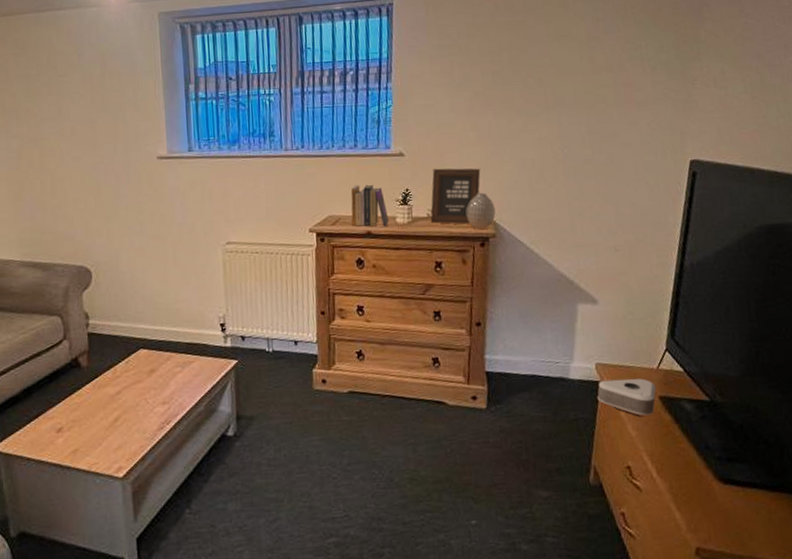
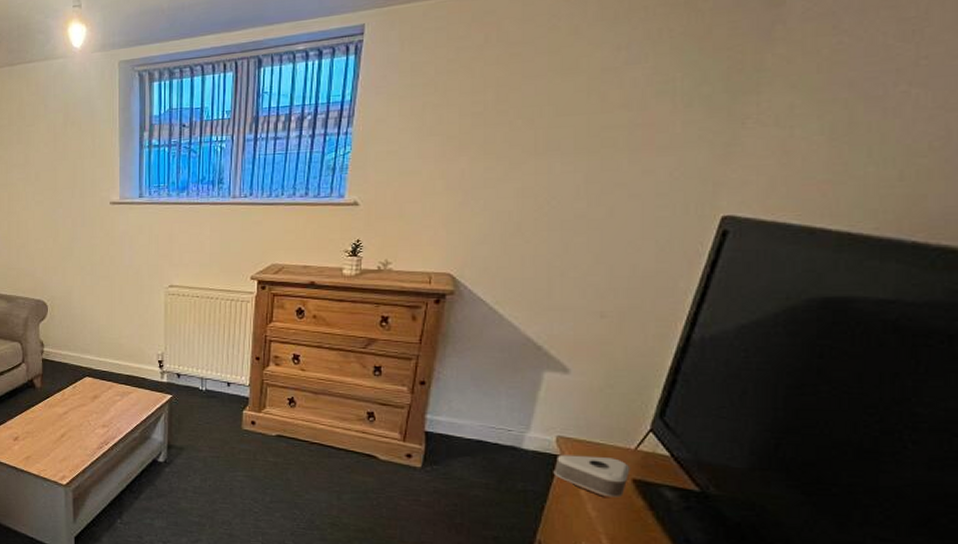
books: present [351,184,390,227] -> none [295,234,336,277]
picture frame: present [430,168,481,225] -> none [380,219,445,280]
vase: present [466,192,496,230] -> none [422,246,457,286]

